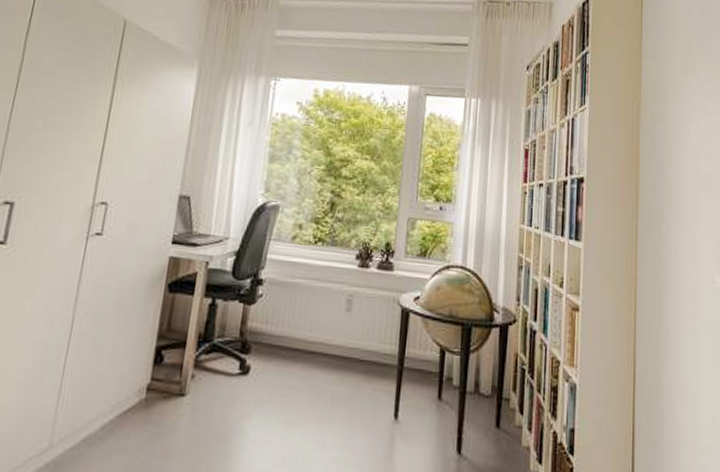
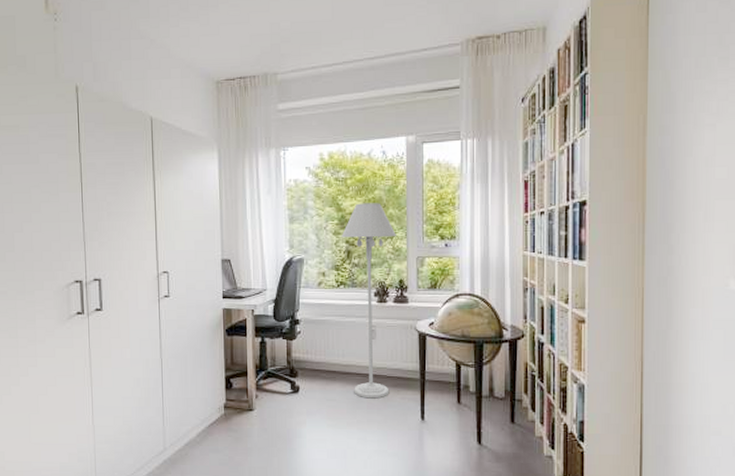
floor lamp: none [317,149,388,388] -> present [341,203,396,399]

